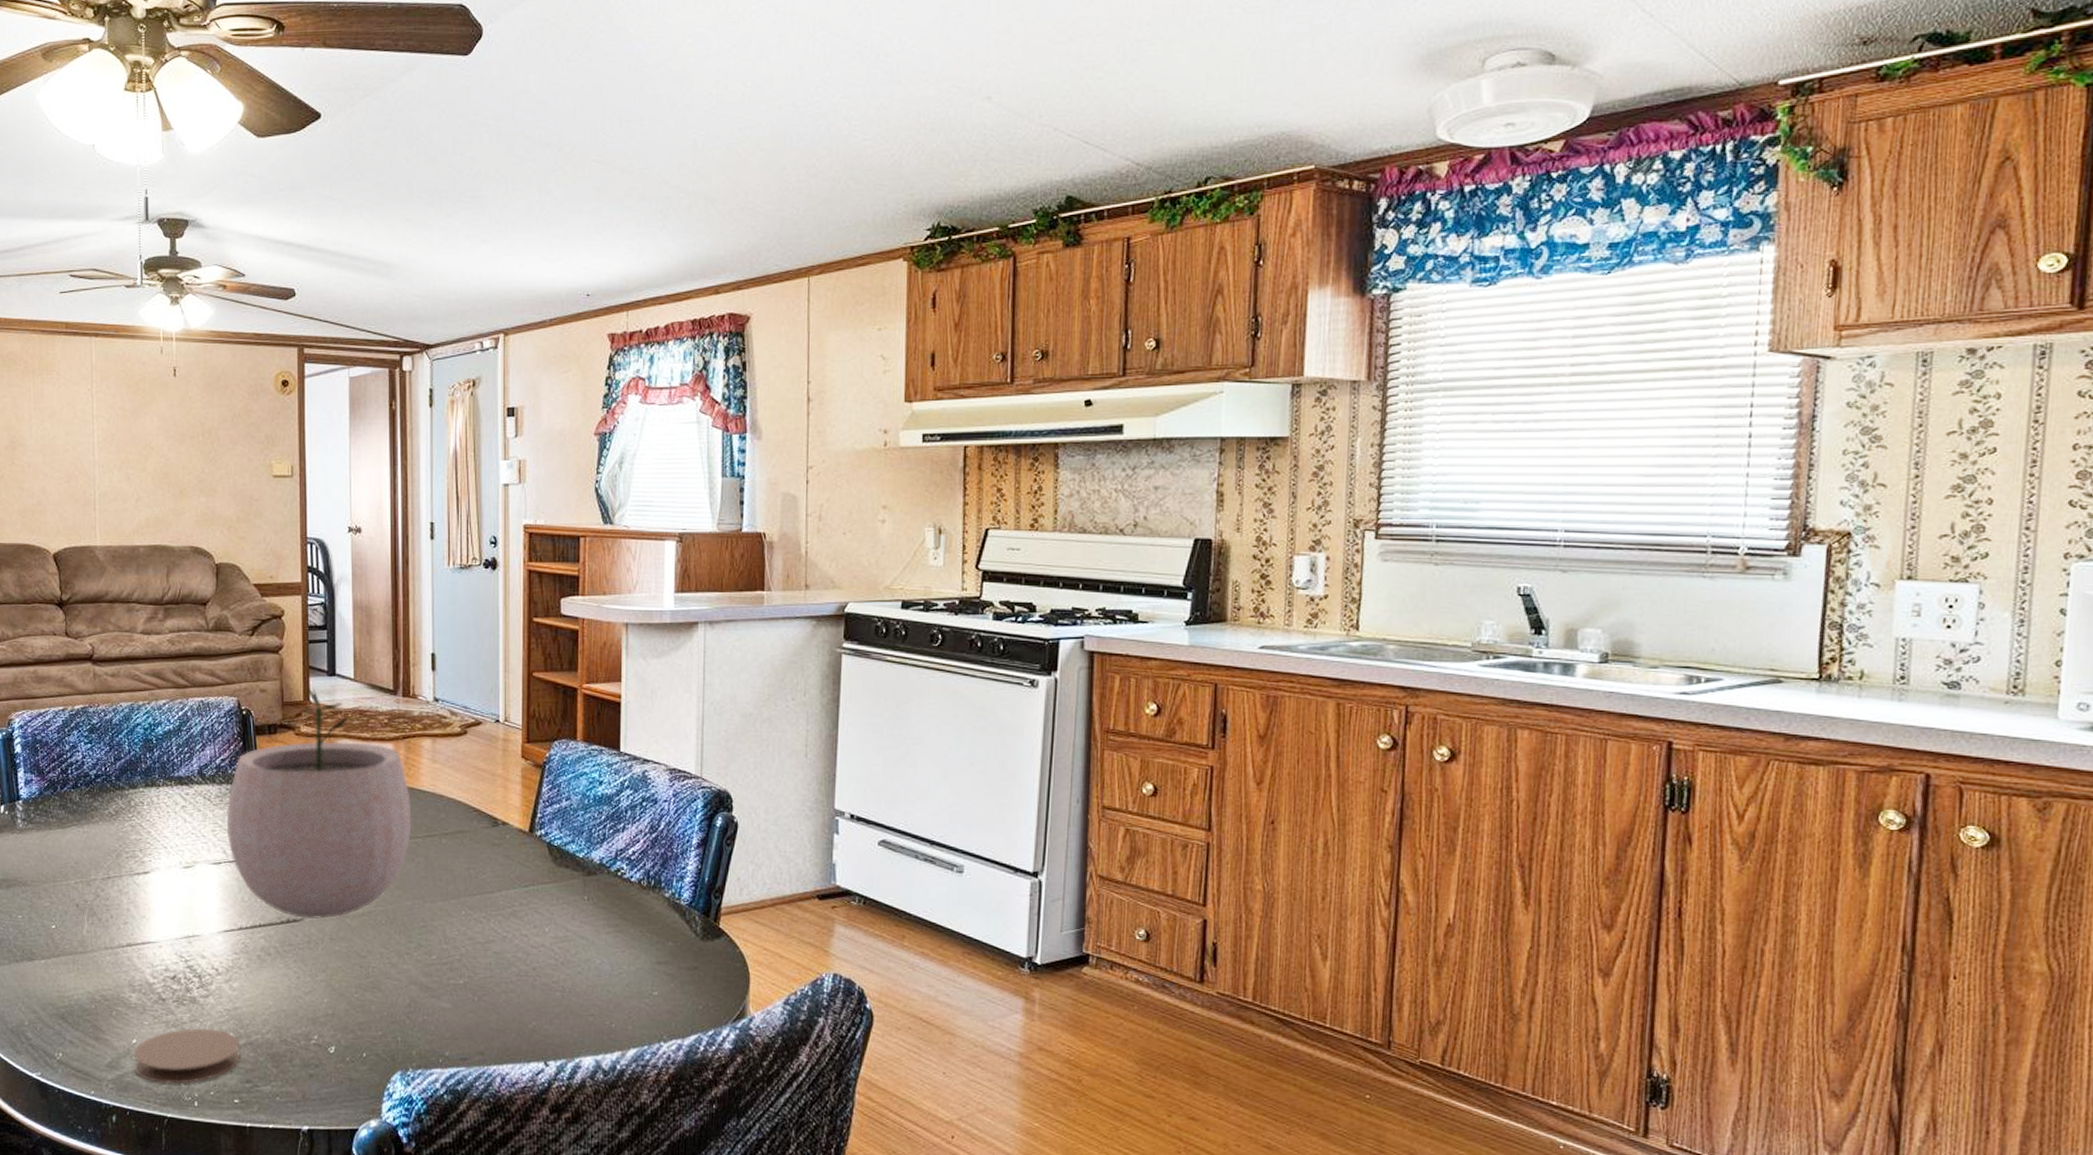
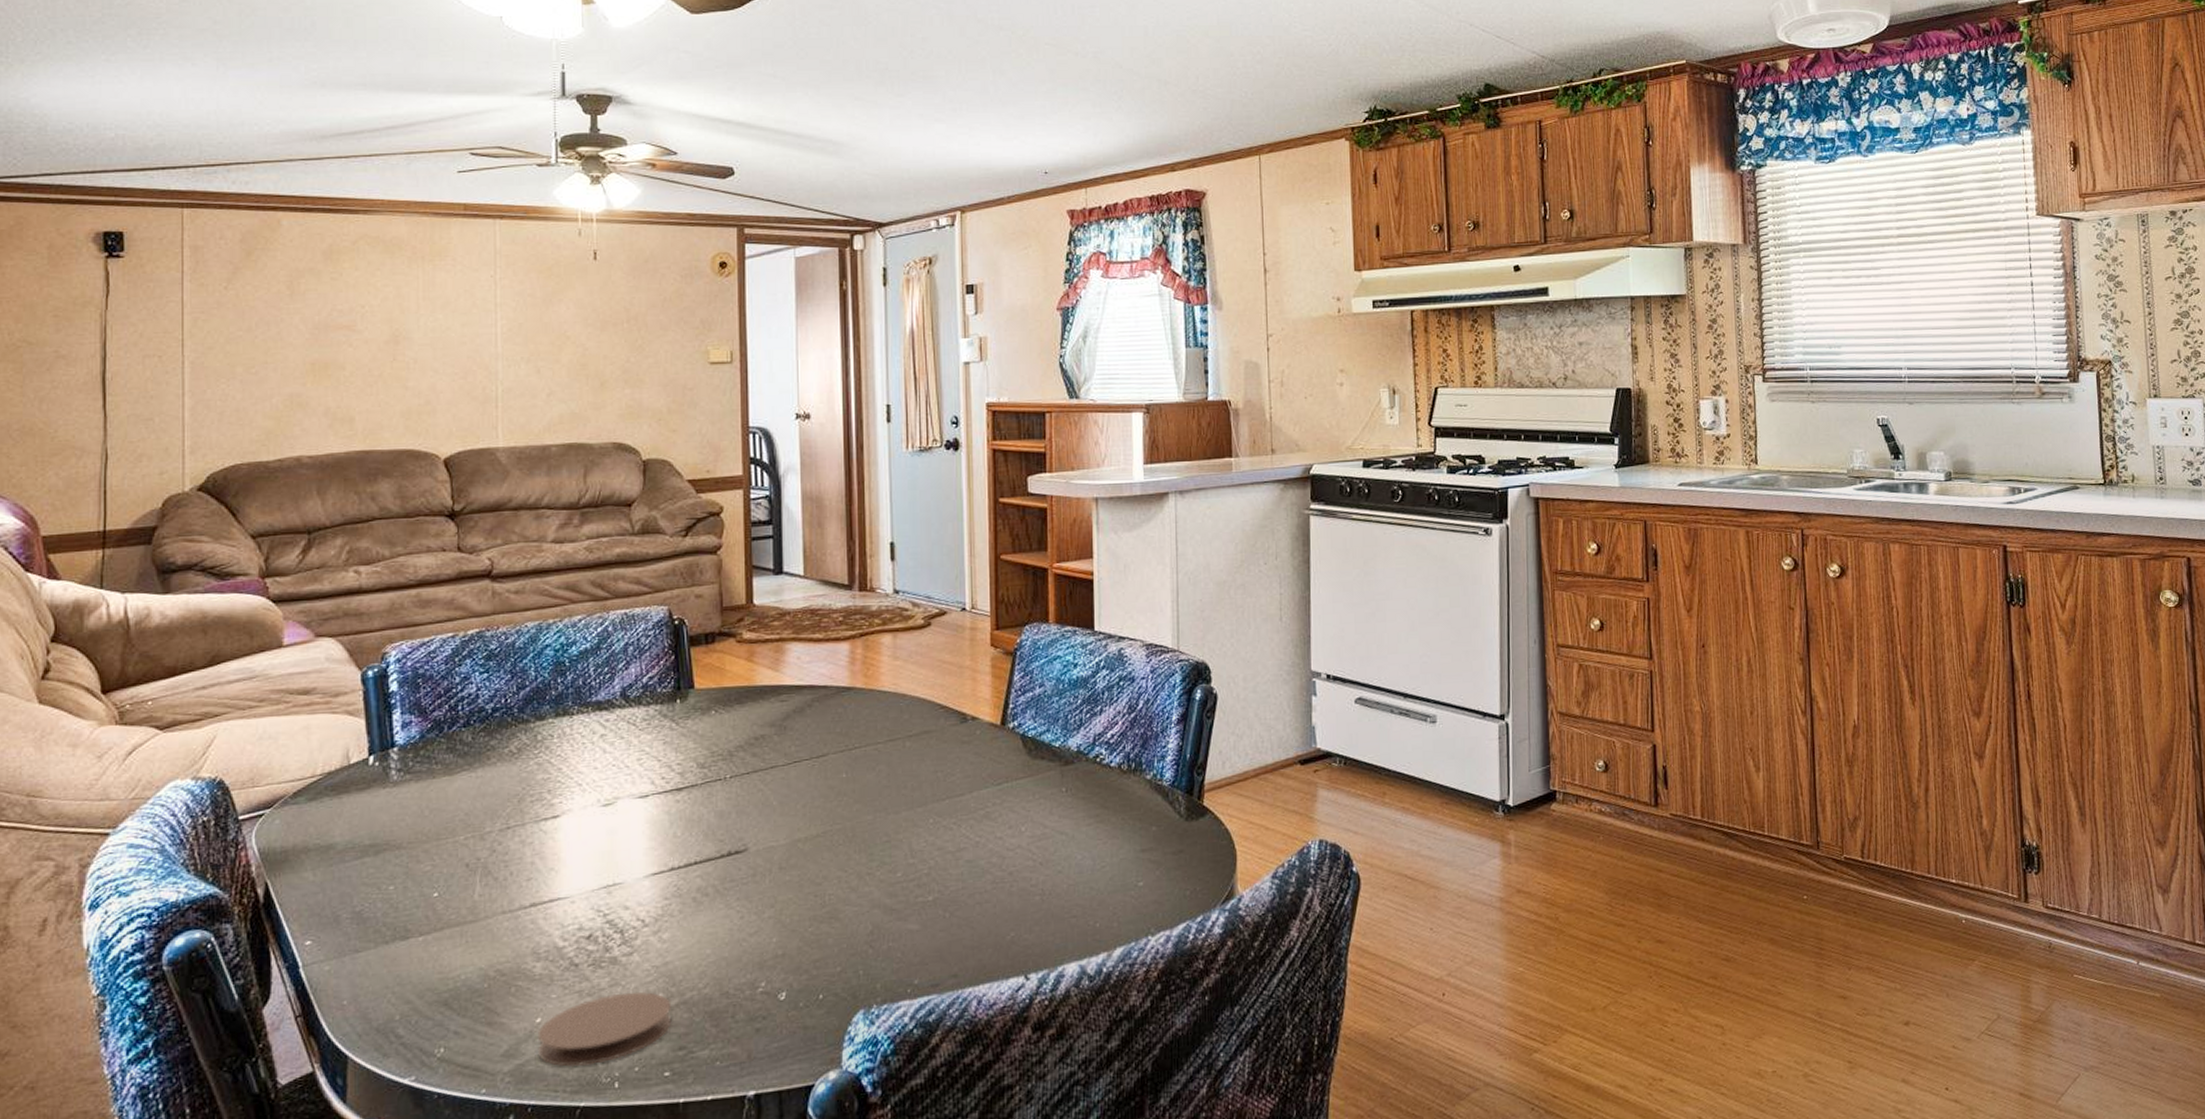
plant pot: present [227,688,412,920] -> none [656,589,872,849]

